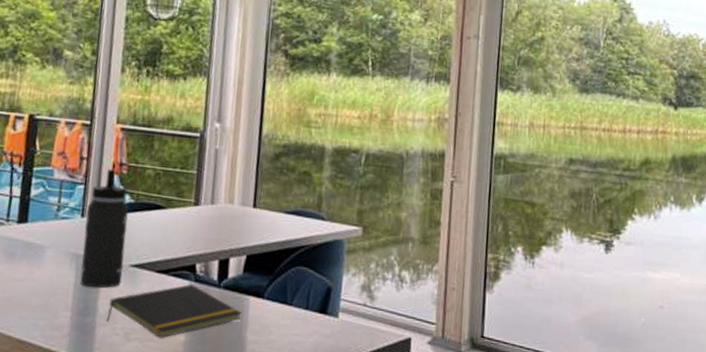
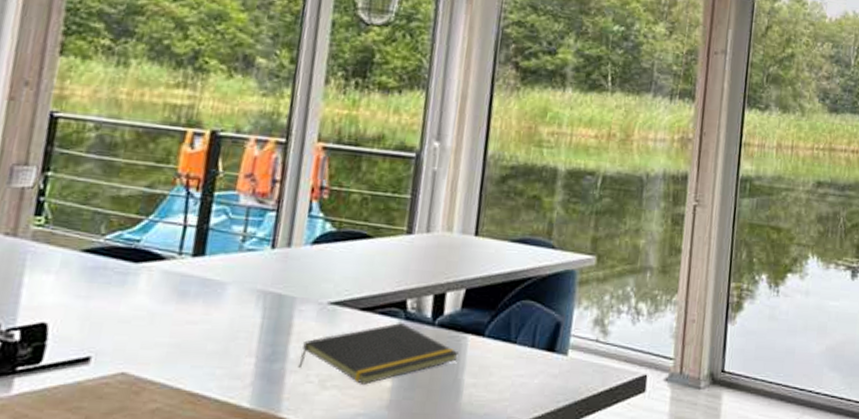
thermos bottle: present [80,168,129,288] -> none [267,193,329,330]

